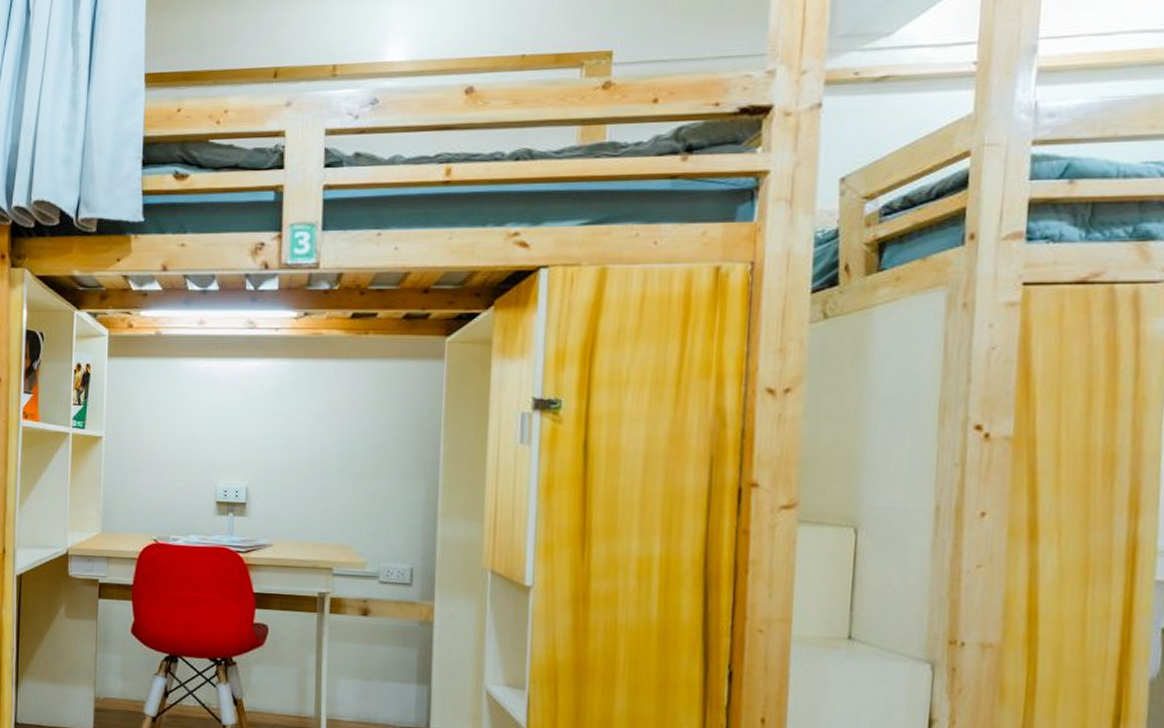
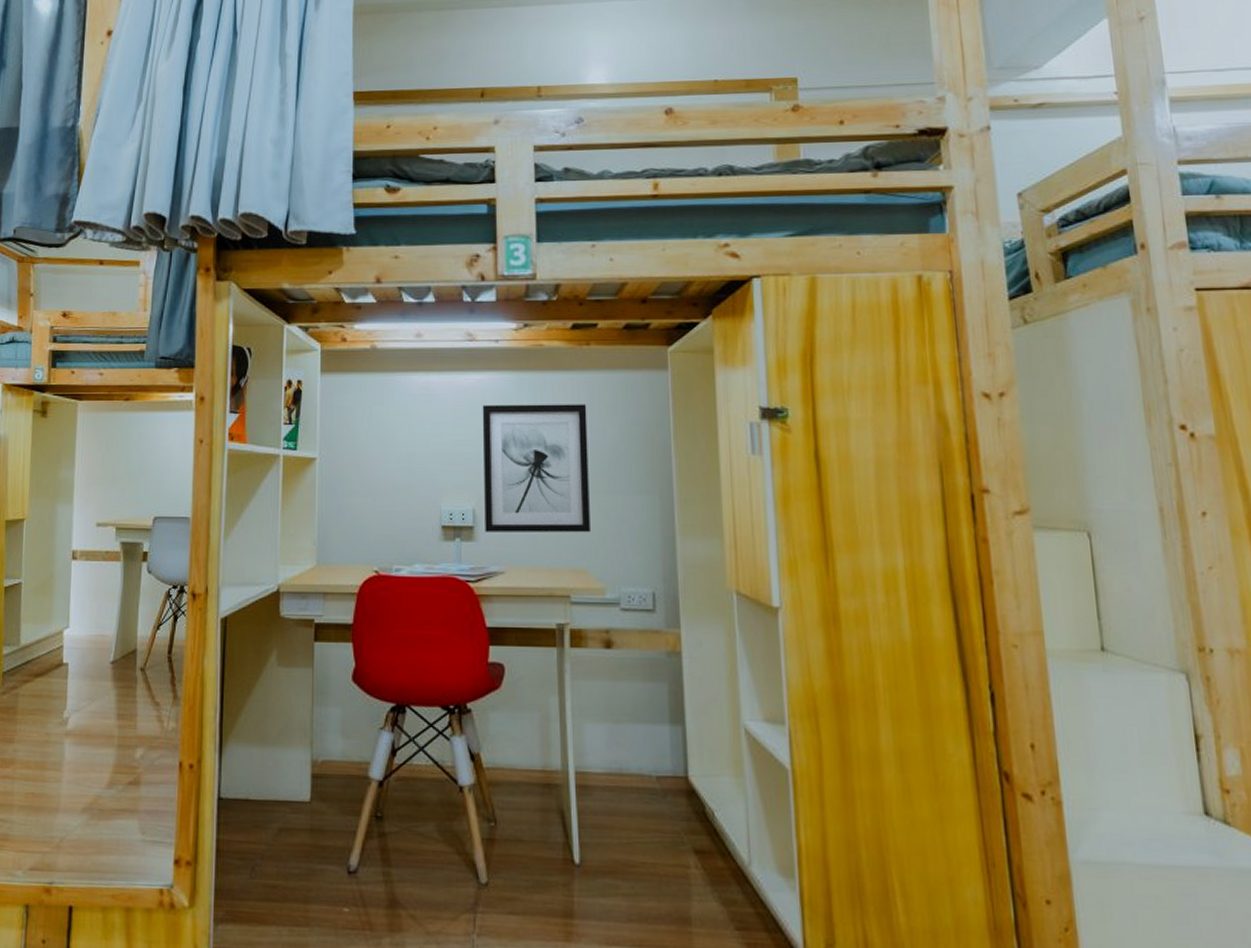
wall art: none [256,390,361,512] -> present [482,404,590,533]

